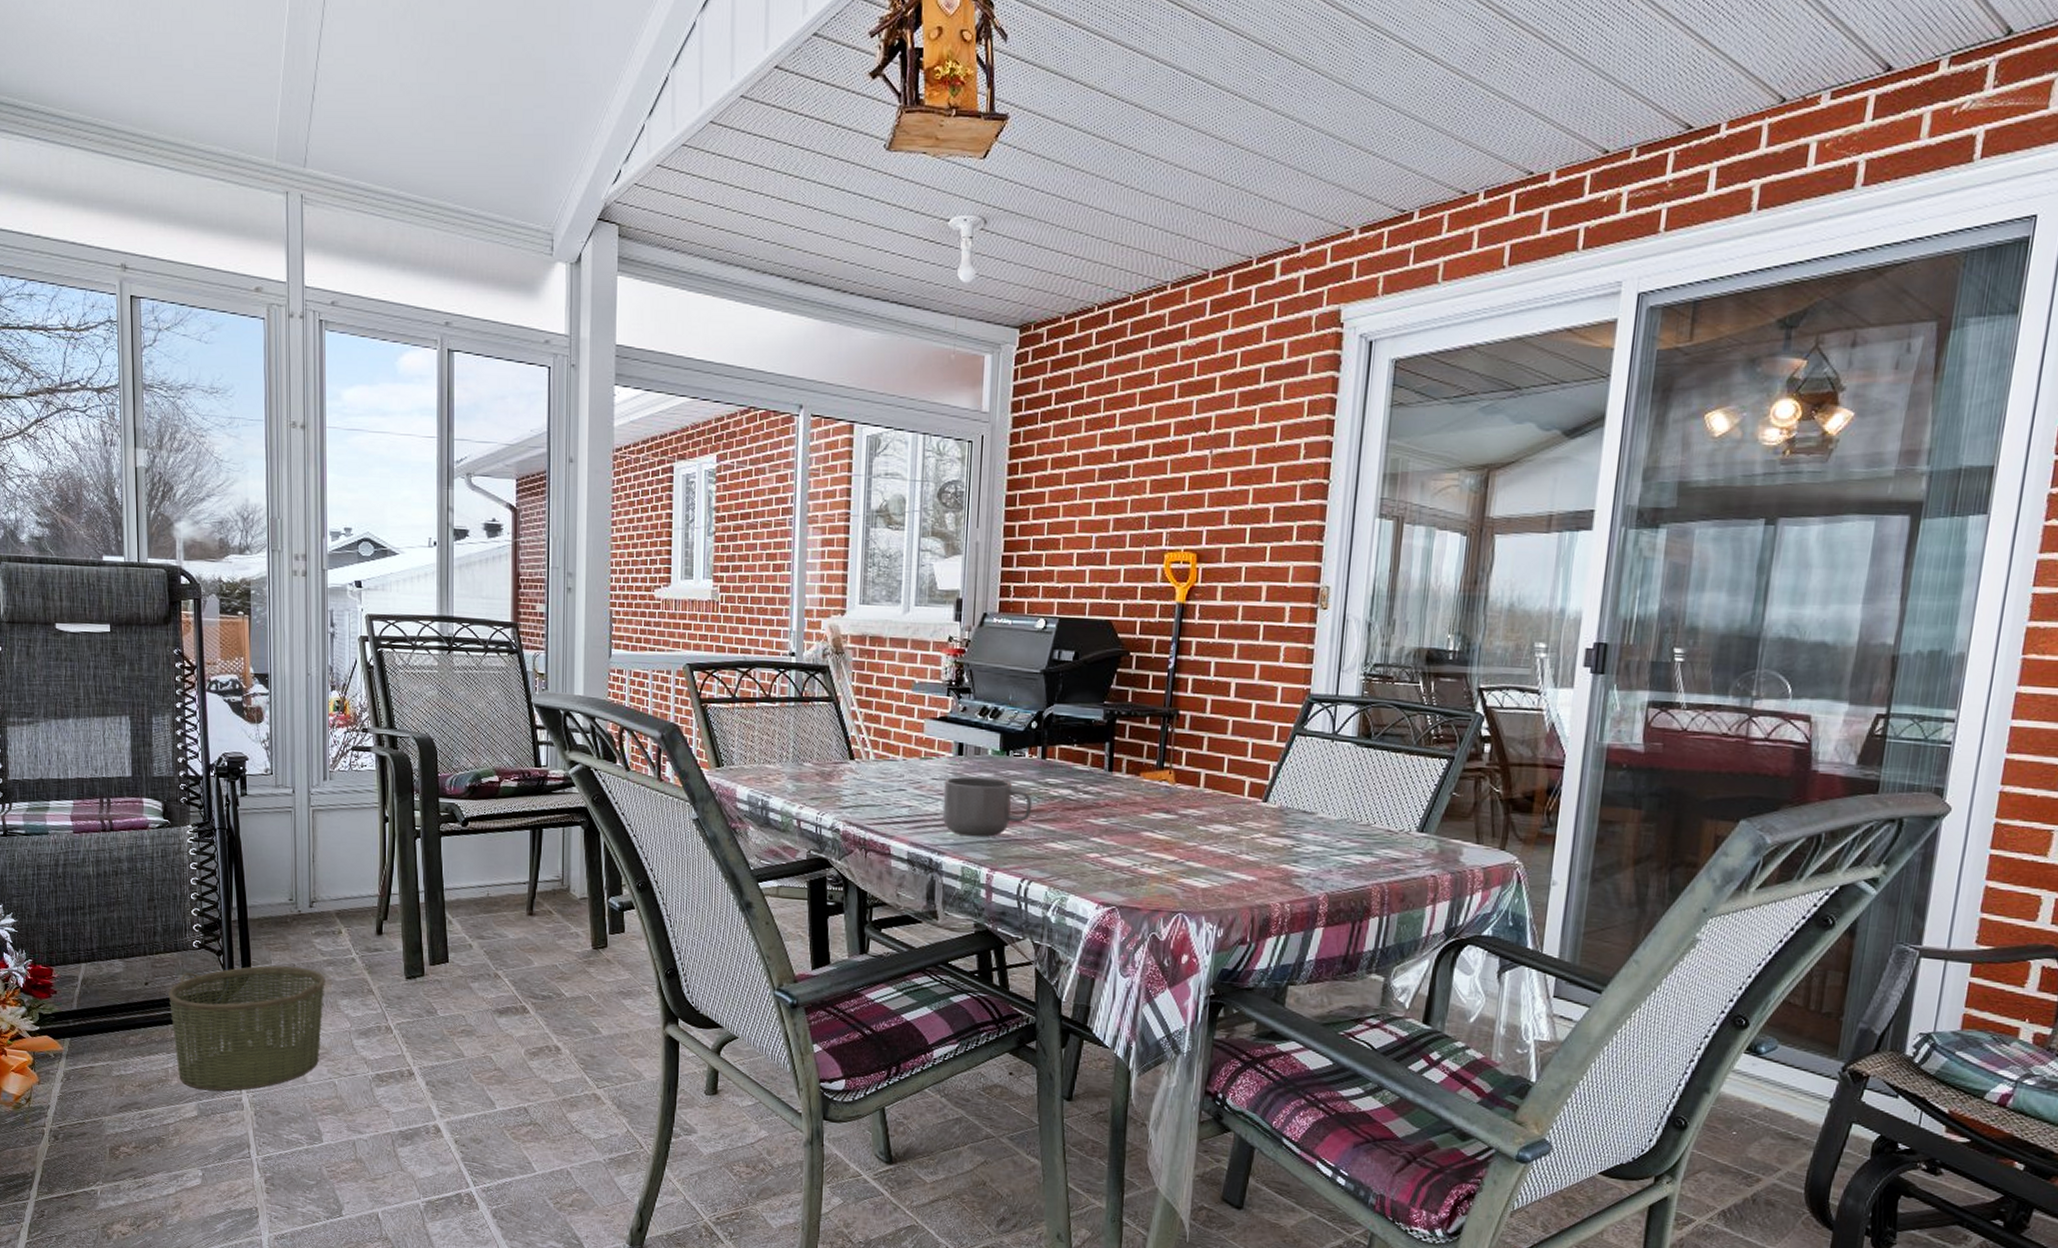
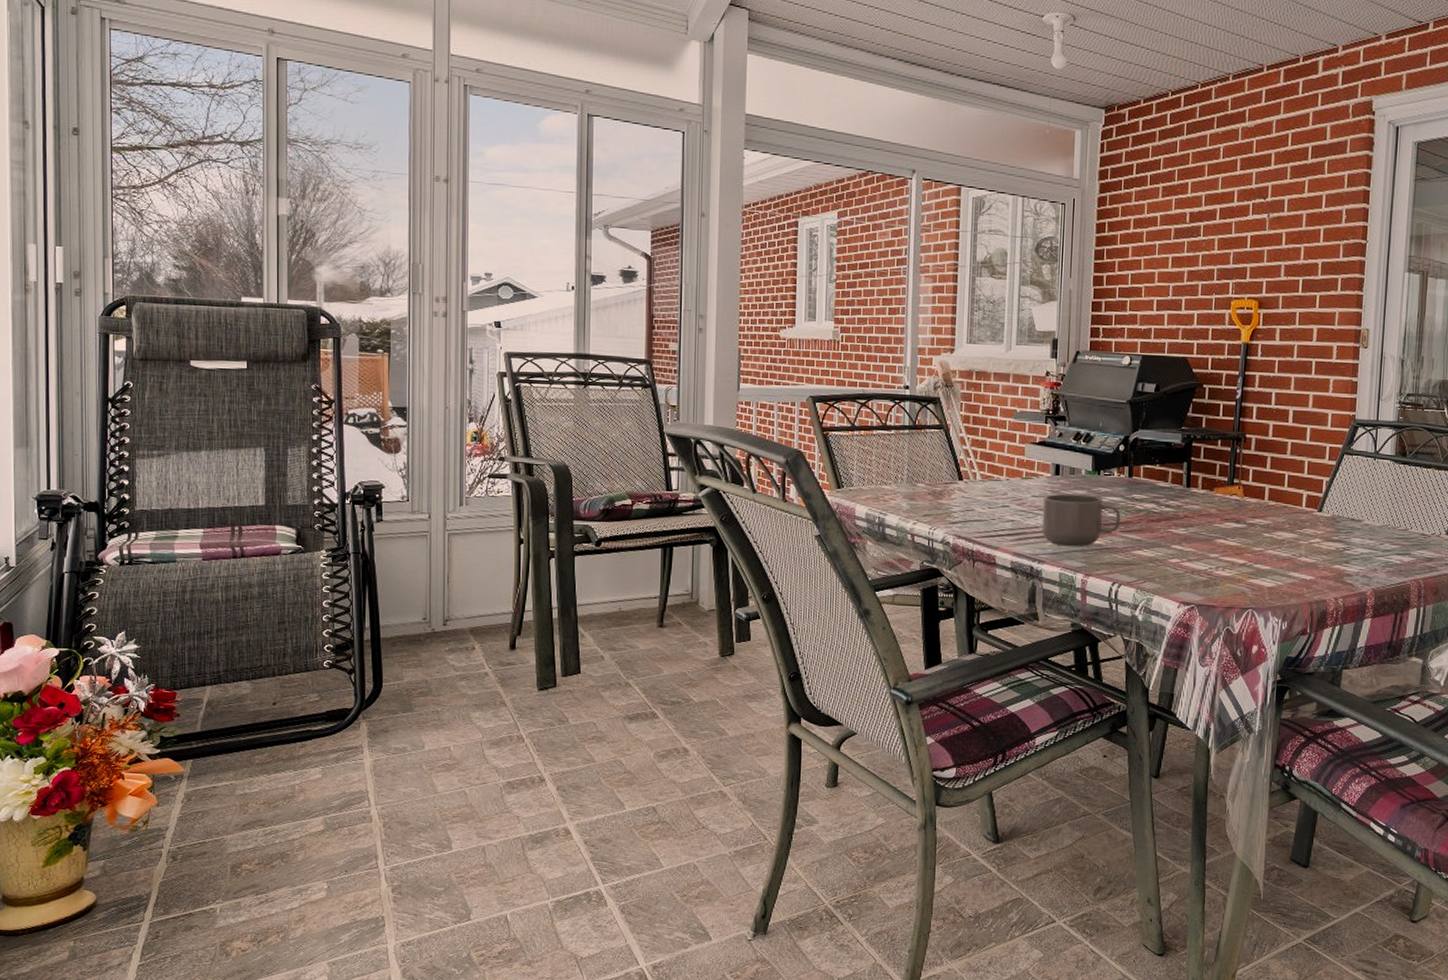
basket: present [168,965,325,1091] -> none [297,682,458,805]

